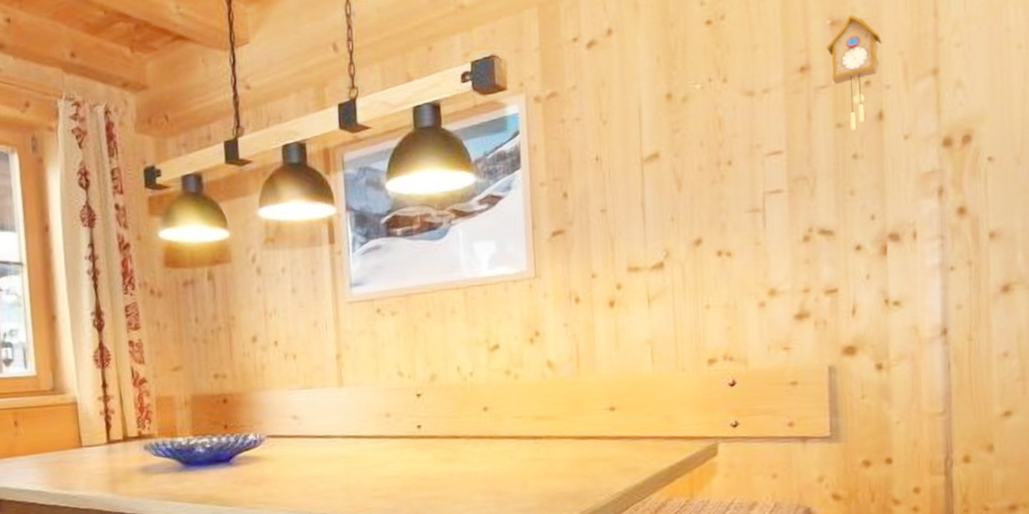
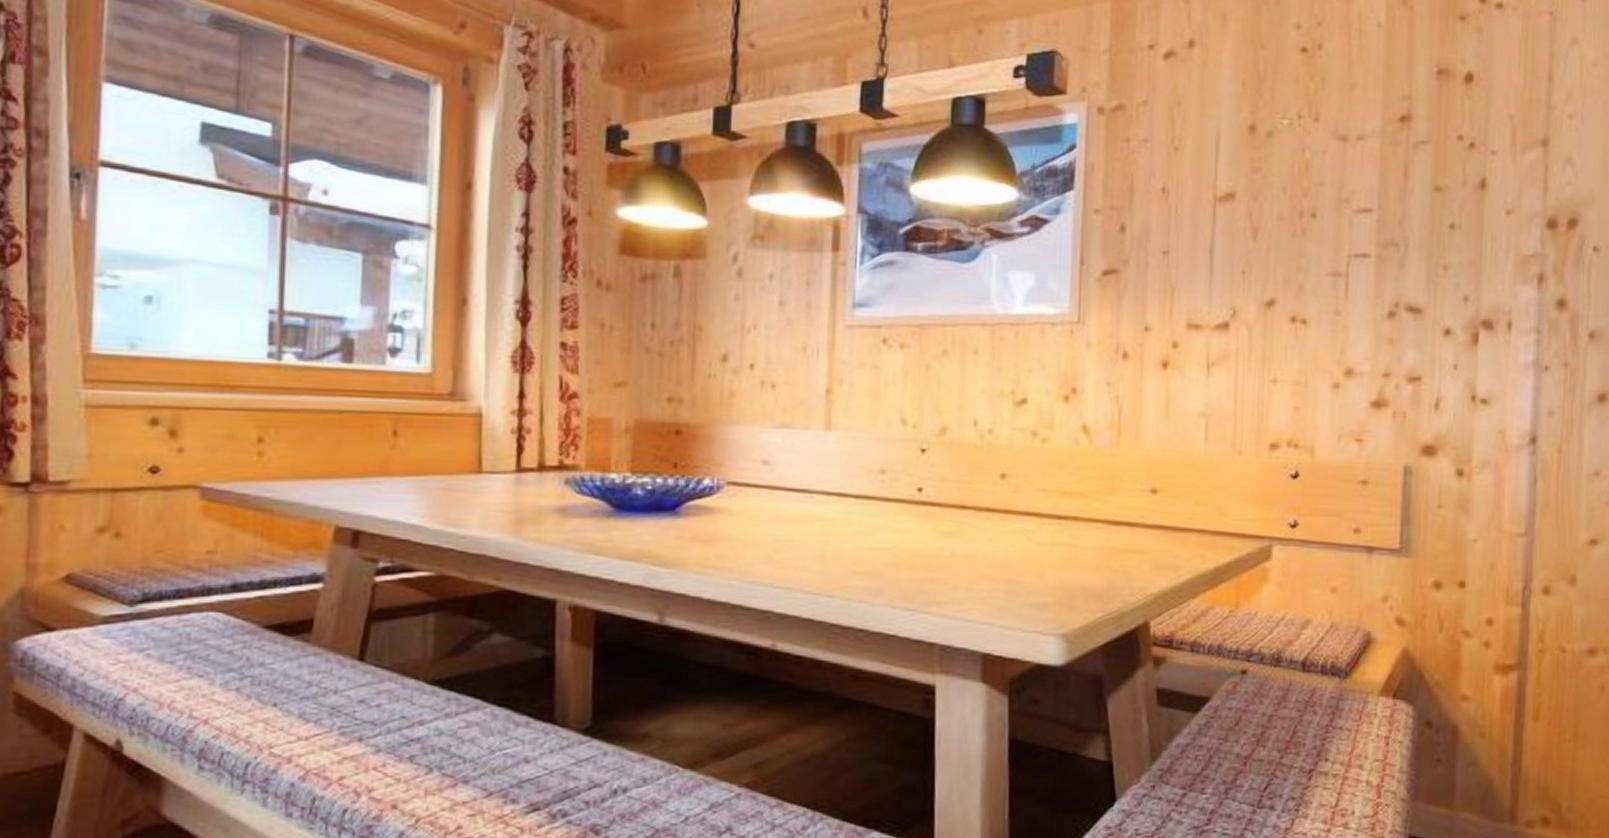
cuckoo clock: present [826,14,882,132] -> none [1430,64,1491,198]

